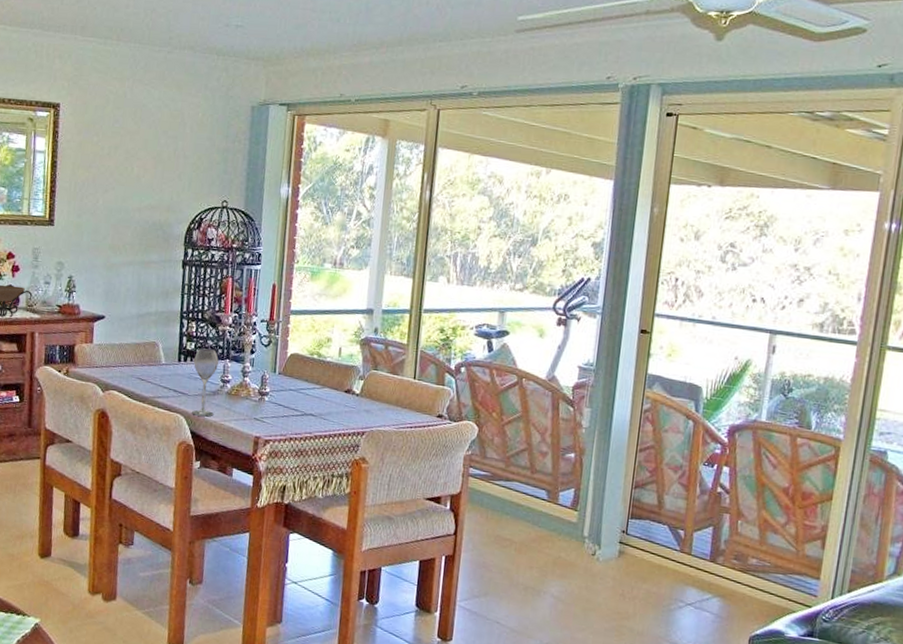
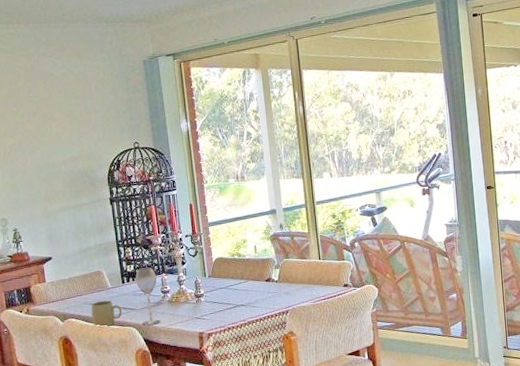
mug: none [136,376,173,409] -> present [91,300,123,328]

